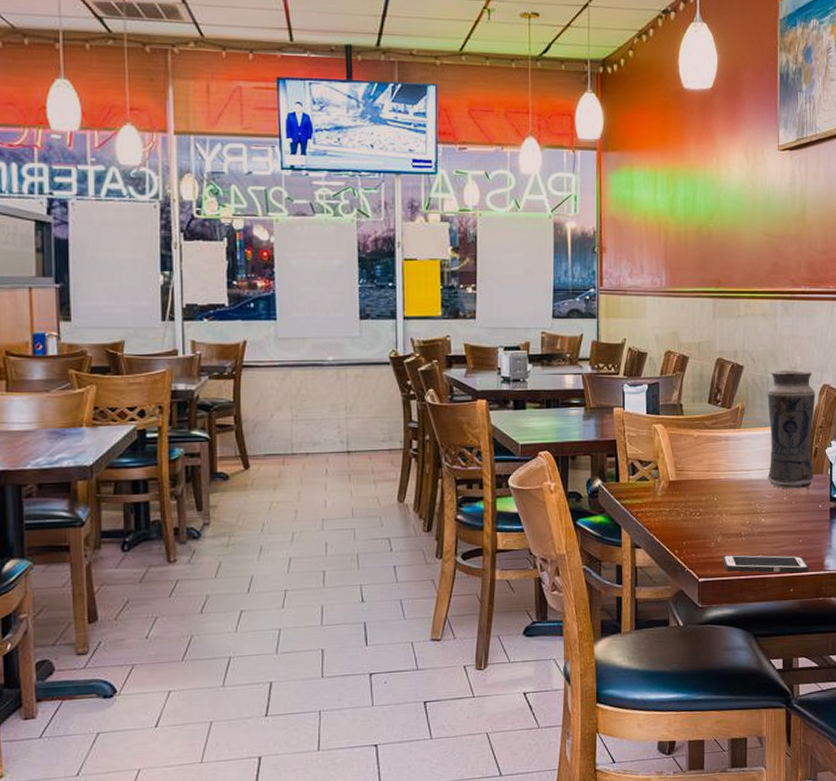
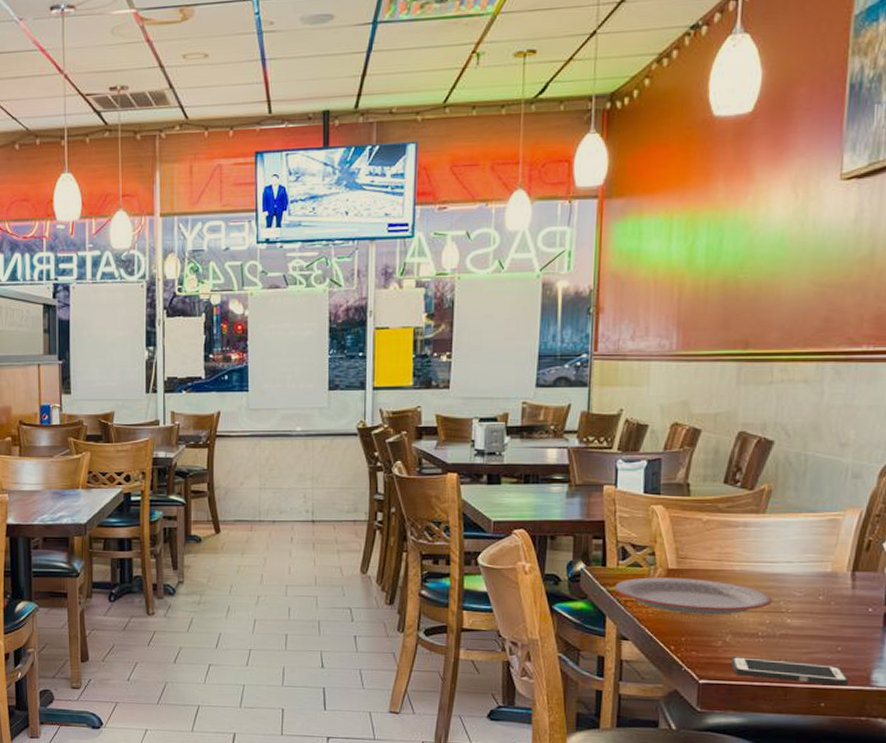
plate: none [627,488,750,520] -> present [614,577,773,615]
vase: present [767,370,816,490] -> none [798,446,874,588]

